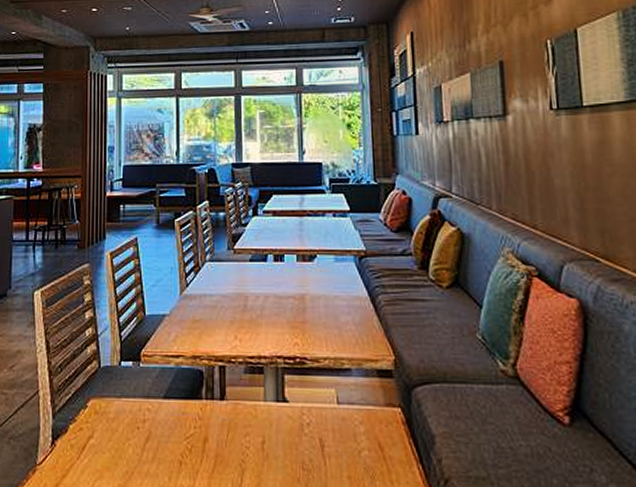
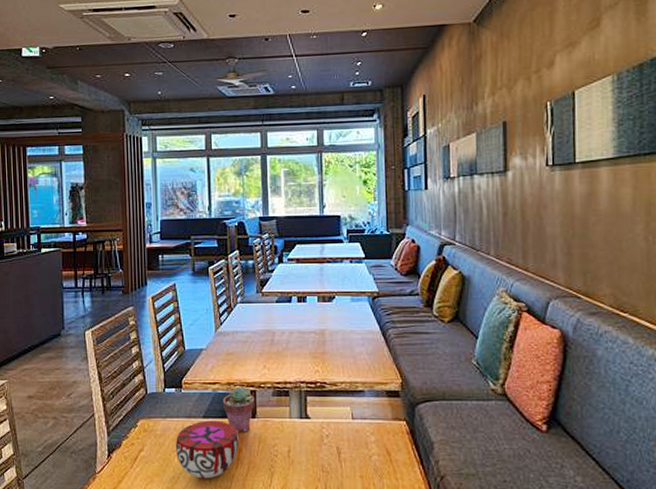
decorative bowl: none [130,401,205,476] -> present [175,420,240,479]
potted succulent: none [187,360,224,417] -> present [223,386,255,432]

